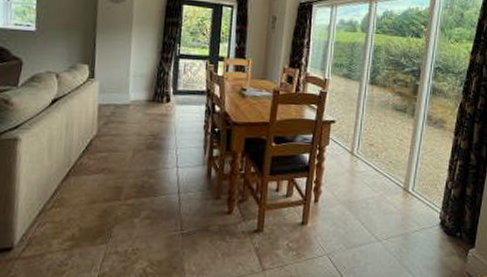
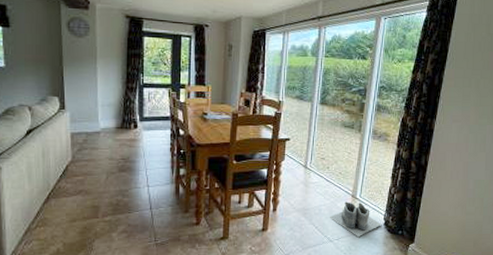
boots: none [377,195,438,238] -> present [329,202,382,238]

